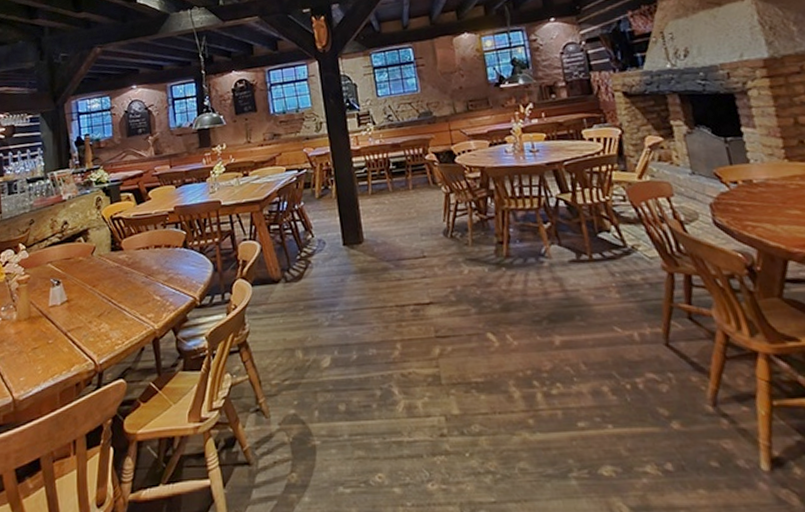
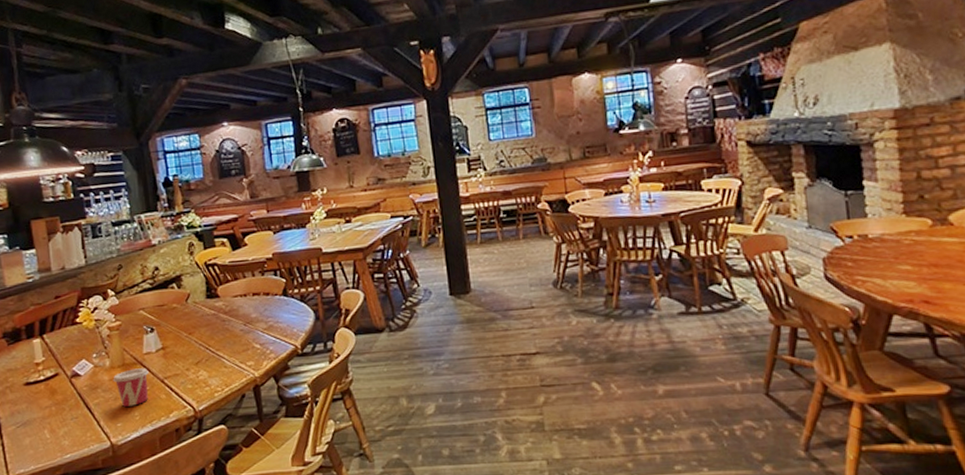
cup: none [18,321,53,360] -> present [113,368,149,407]

